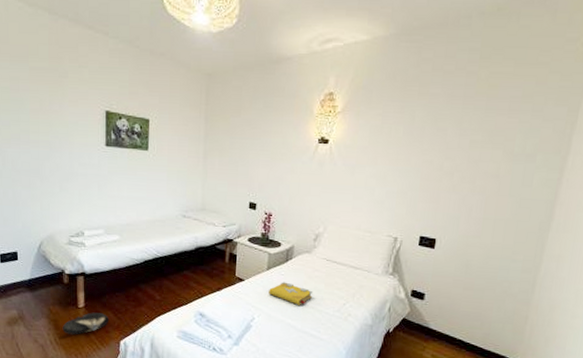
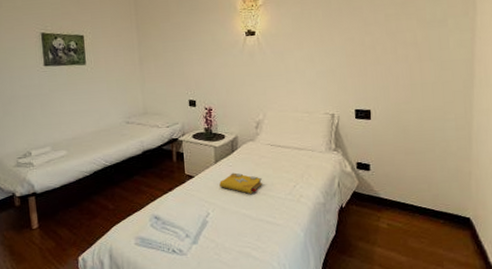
shoe: present [62,312,110,335] -> none [18,231,65,259]

